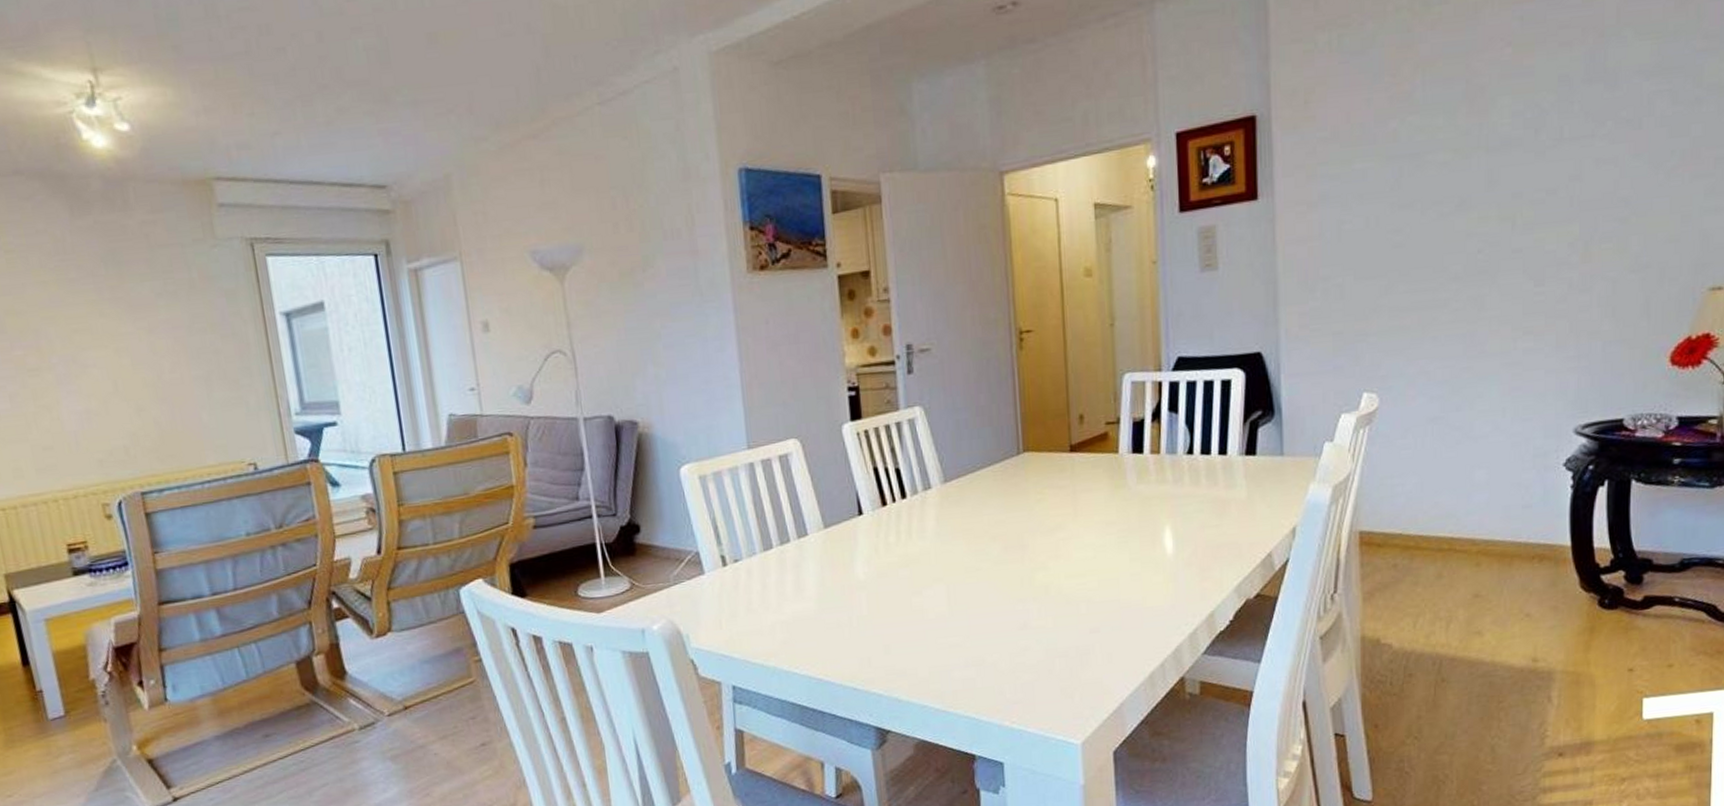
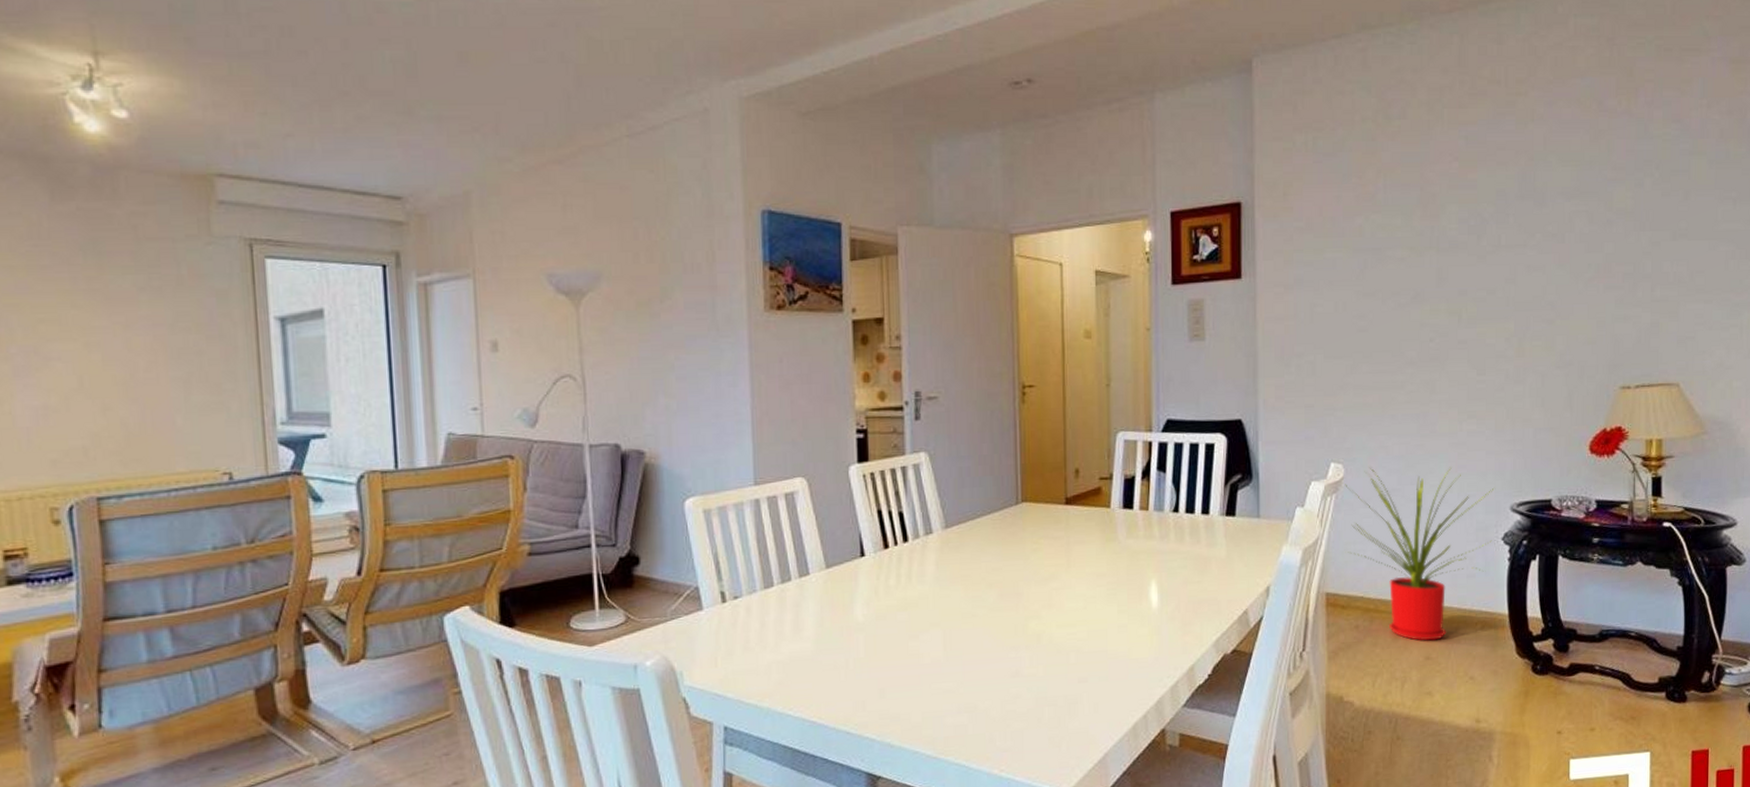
house plant: none [1380,389,1555,578] -> present [1345,467,1495,641]

